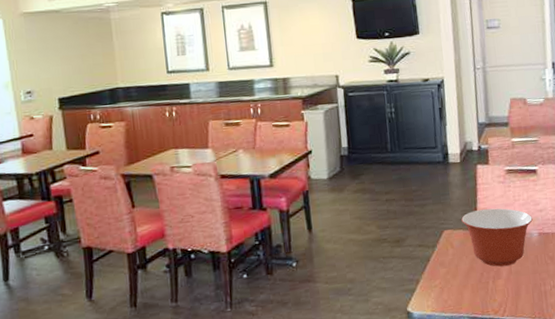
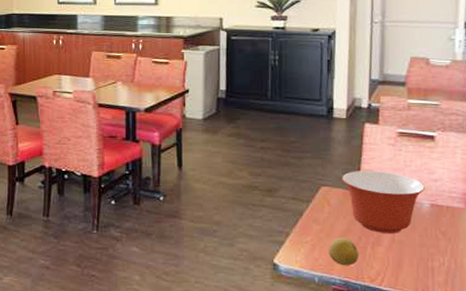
fruit: none [455,276,483,303] -> present [328,237,359,266]

